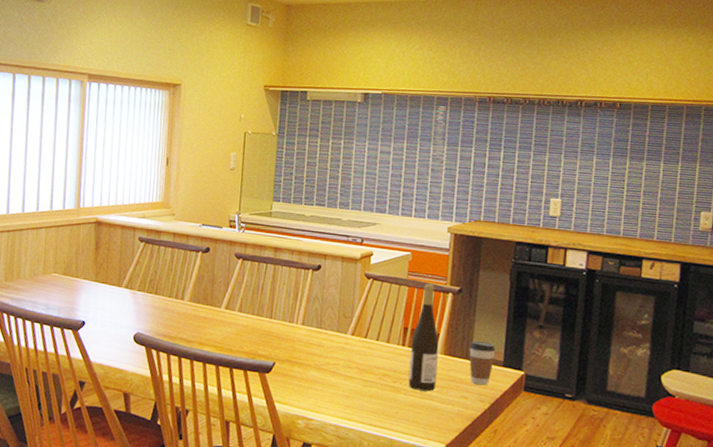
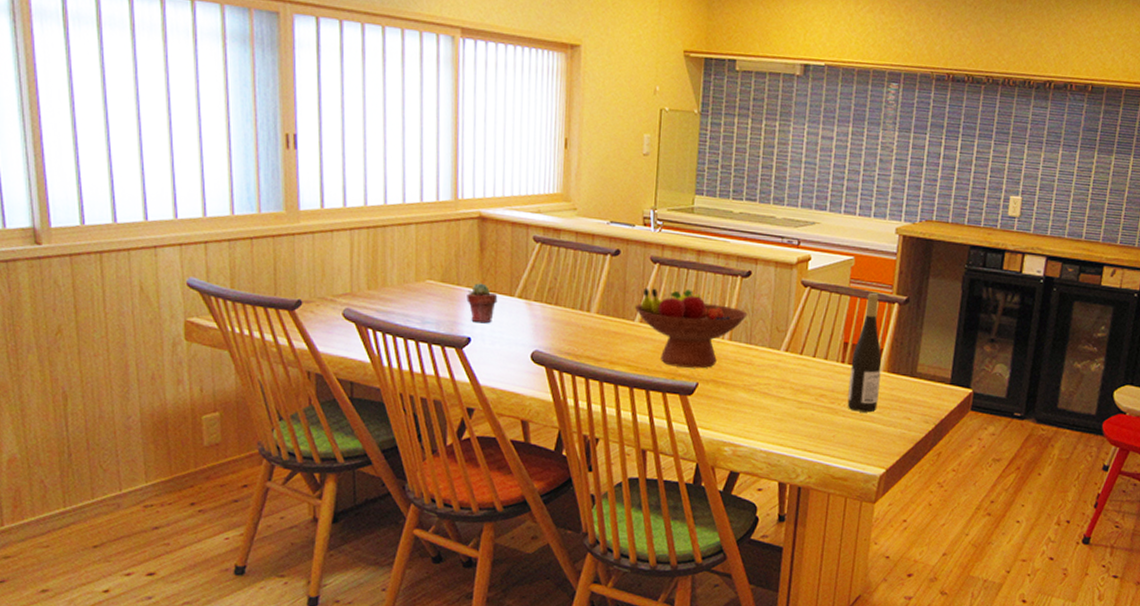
potted succulent: none [83,276,109,310] -> present [466,283,498,324]
fruit bowl: none [221,279,318,350] -> present [634,287,748,369]
coffee cup: present [469,341,496,386] -> none [914,357,944,405]

